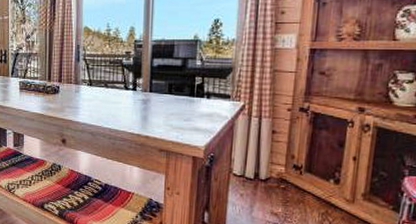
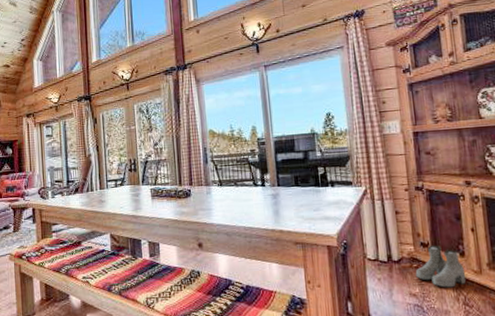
boots: none [281,169,337,212] -> present [415,245,466,288]

